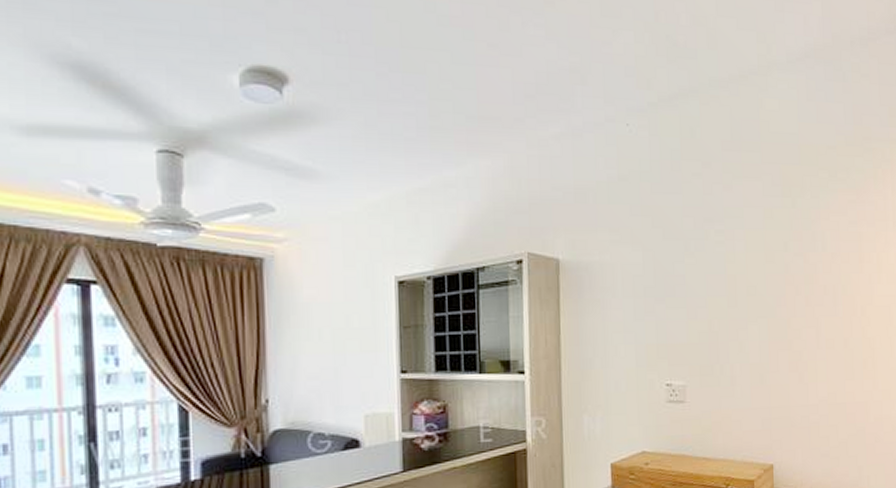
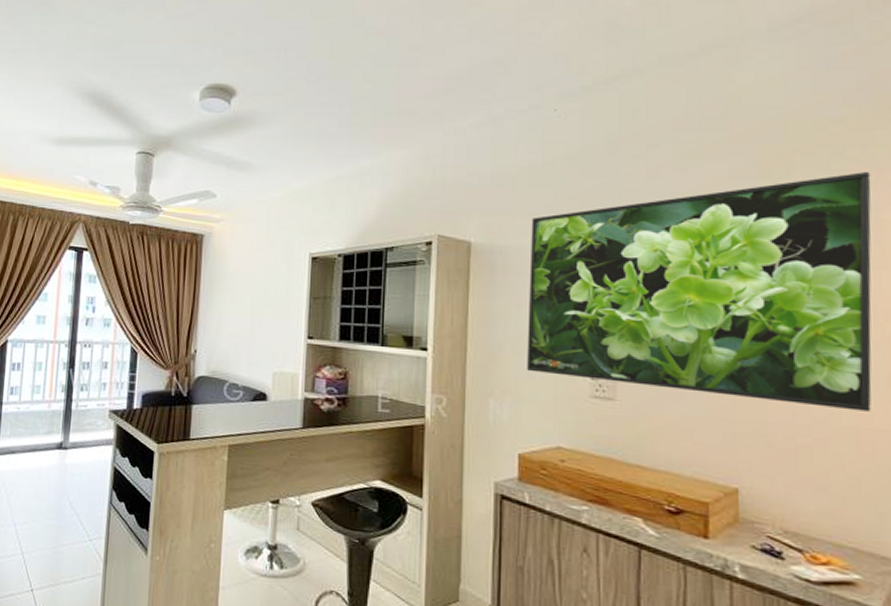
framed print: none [612,193,854,389] -> present [527,172,872,412]

